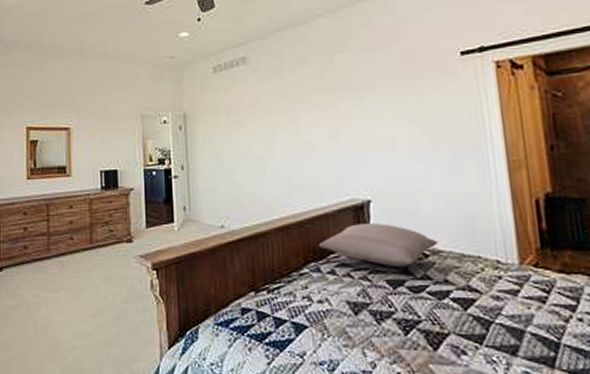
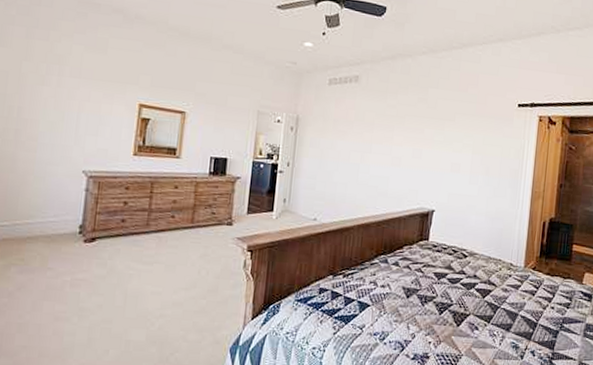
pillow: present [318,223,437,268] -> none [389,227,475,264]

